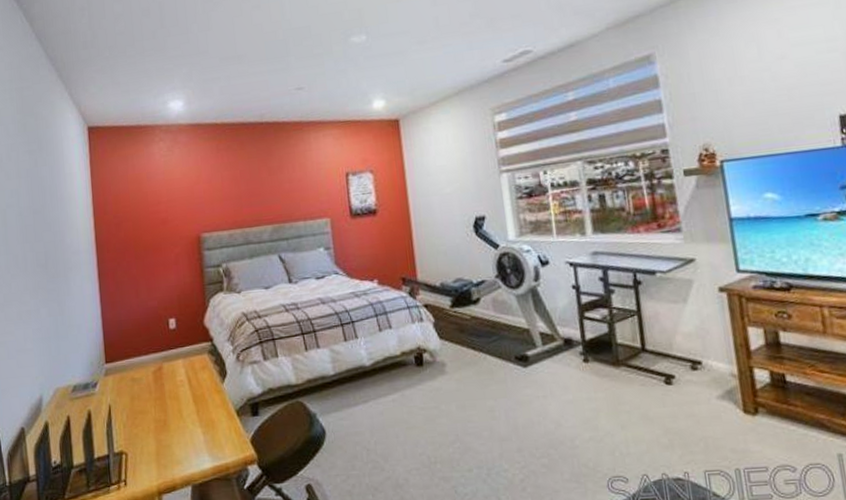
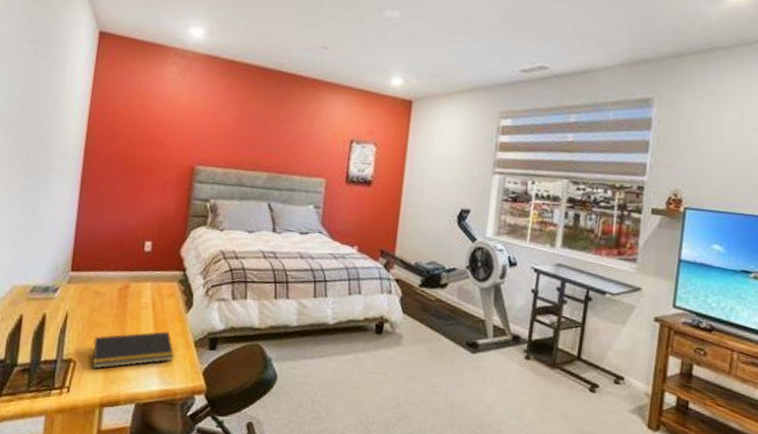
notepad: none [139,405,220,457] -> present [92,331,175,369]

